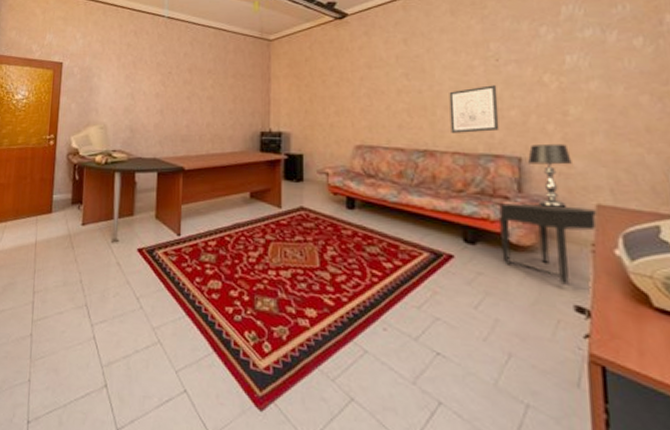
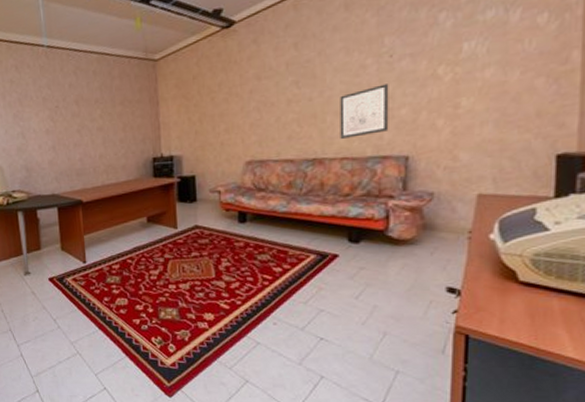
side table: present [497,203,598,287] -> none [382,198,478,272]
table lamp: present [528,143,572,209] -> none [415,137,458,203]

